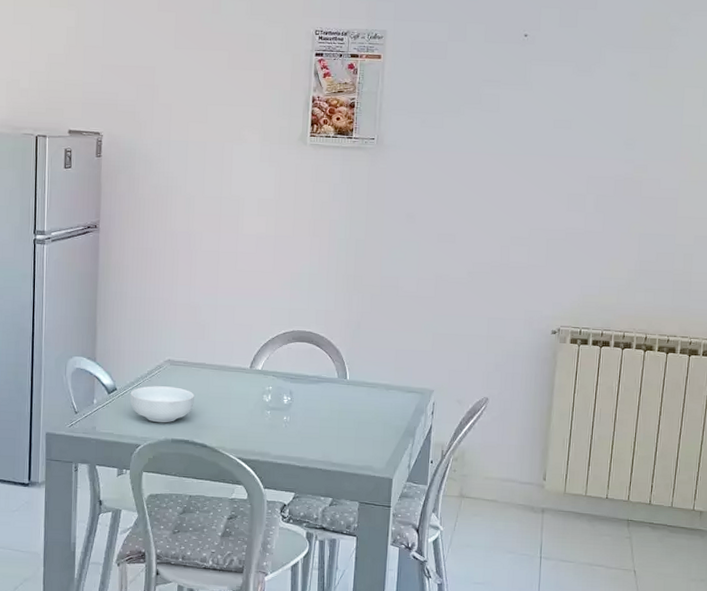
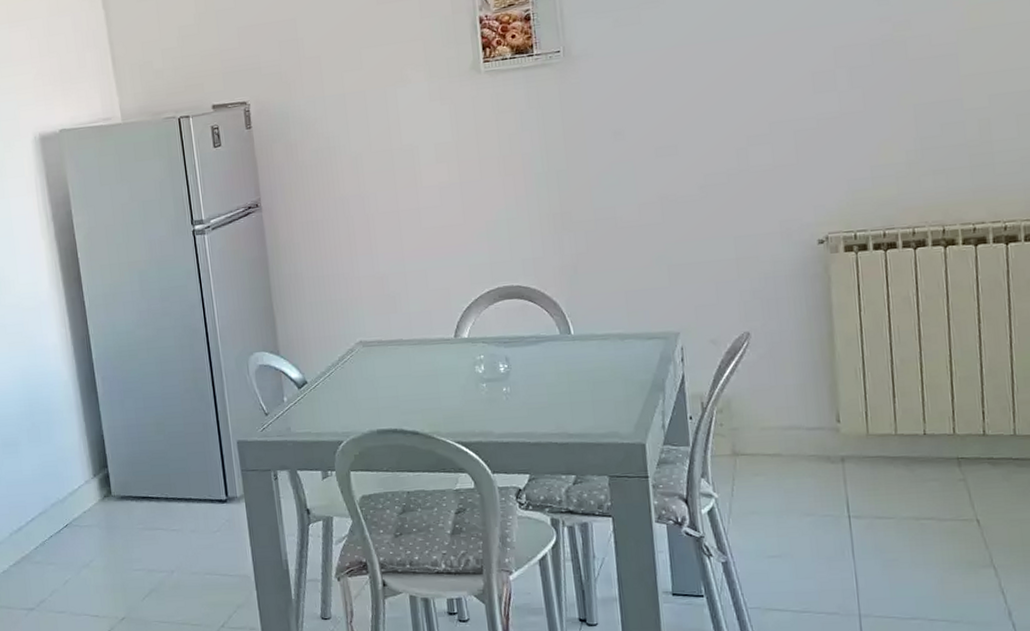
cereal bowl: present [130,386,194,423] -> none [322,371,397,414]

